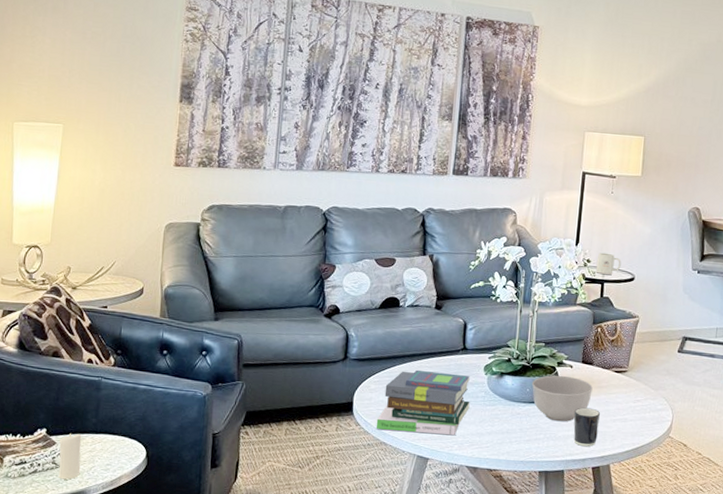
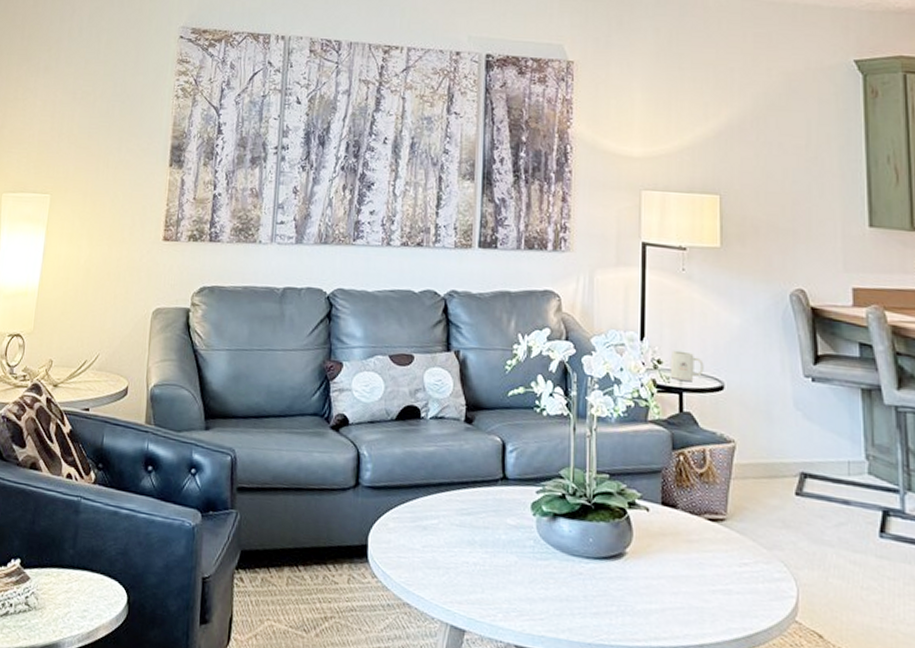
candle: present [58,434,82,480] -> none [31,567,58,627]
books: present [376,369,470,436] -> none [396,504,515,600]
bowl: present [531,375,593,422] -> none [595,520,679,590]
mug: present [573,407,601,446] -> none [656,569,694,629]

